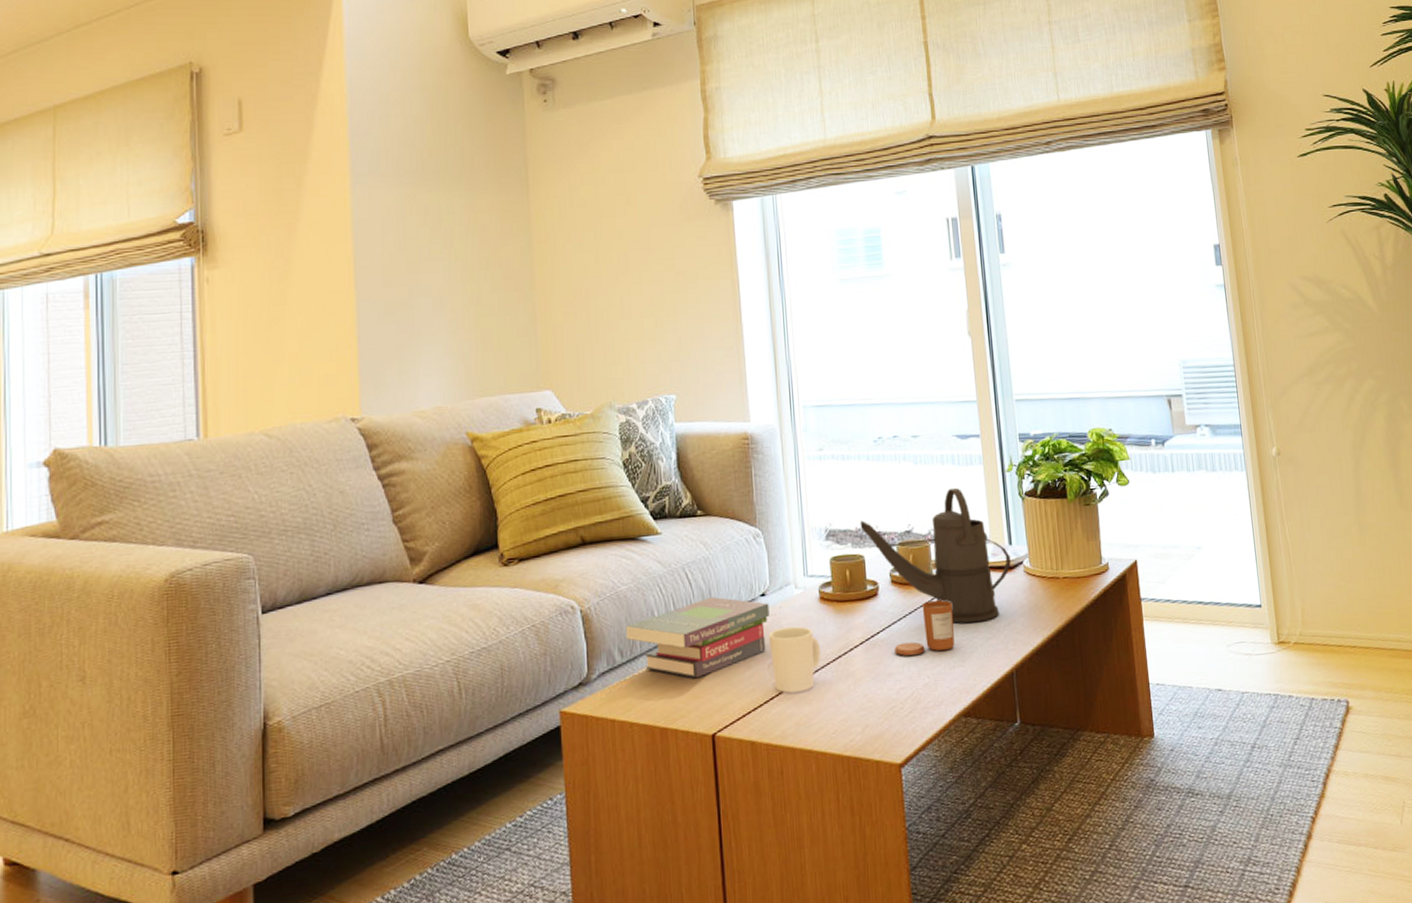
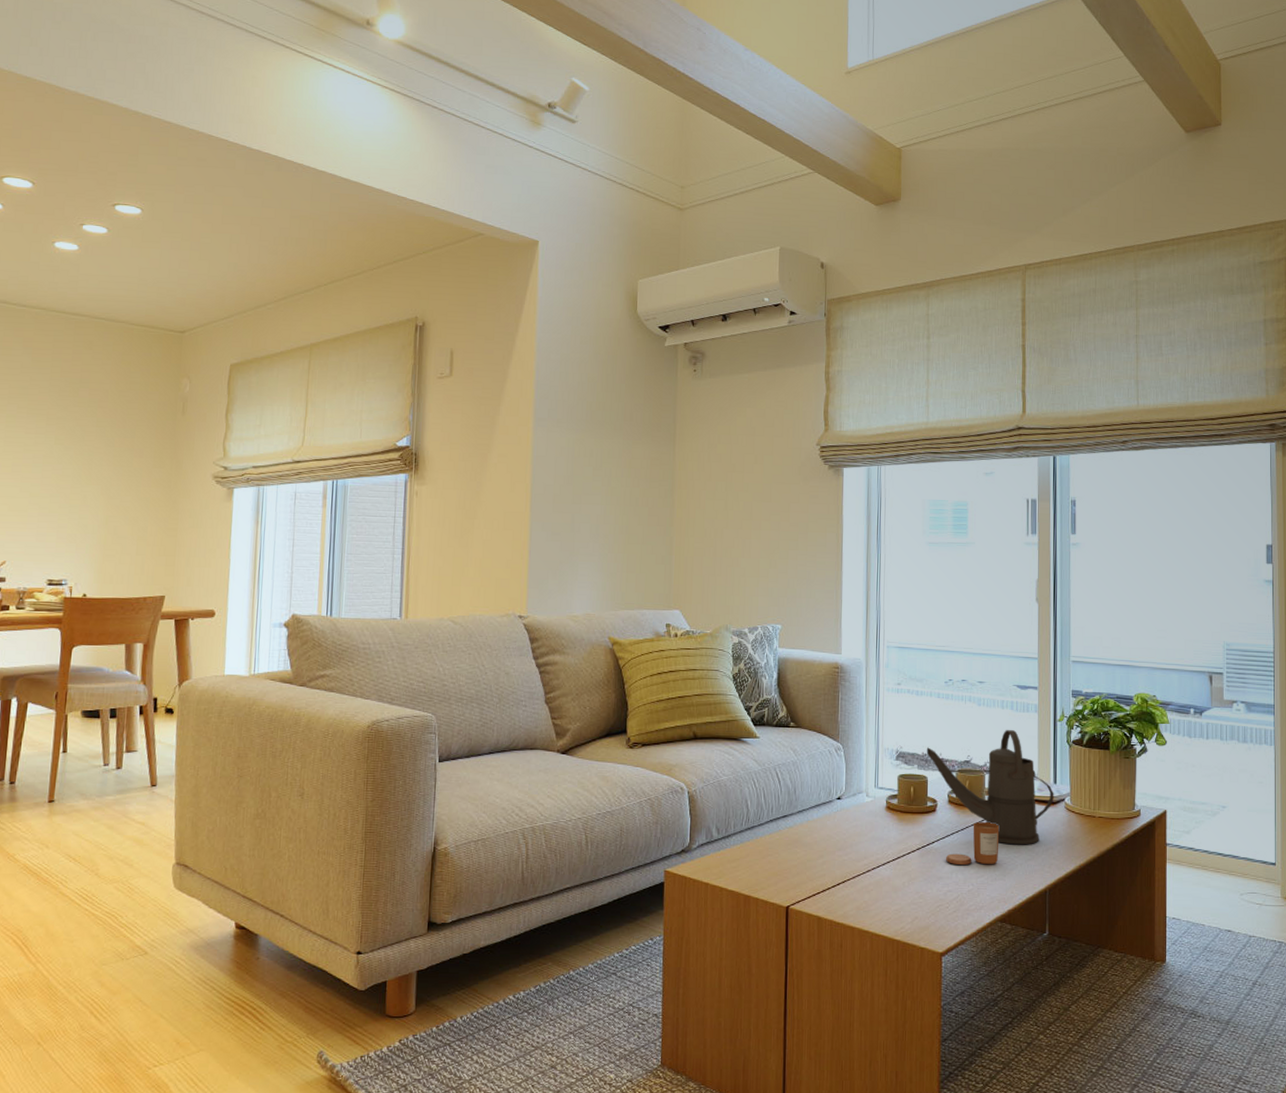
books: present [625,596,770,679] -> none [723,795,843,859]
mug: present [768,626,821,694] -> none [840,828,884,882]

